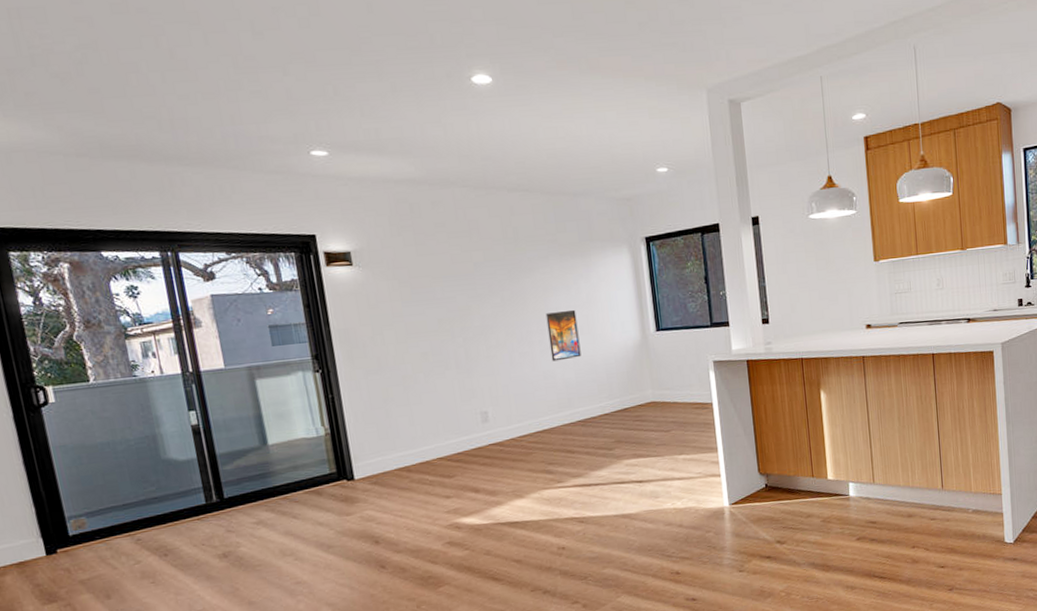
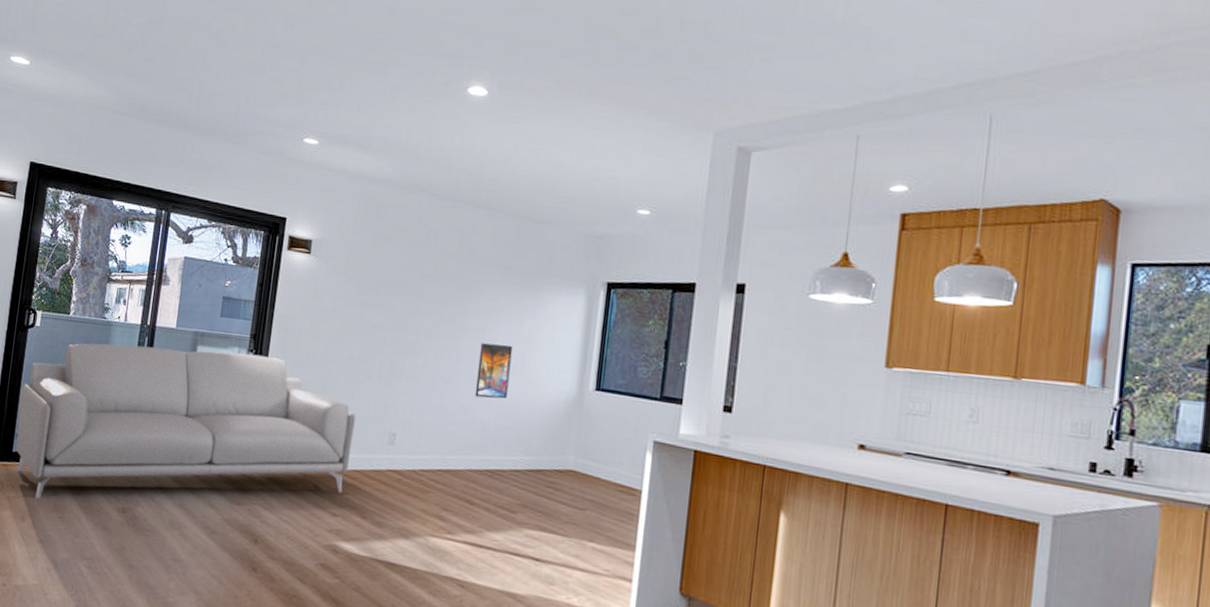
sofa: none [55,372,450,573] -> present [15,343,357,499]

